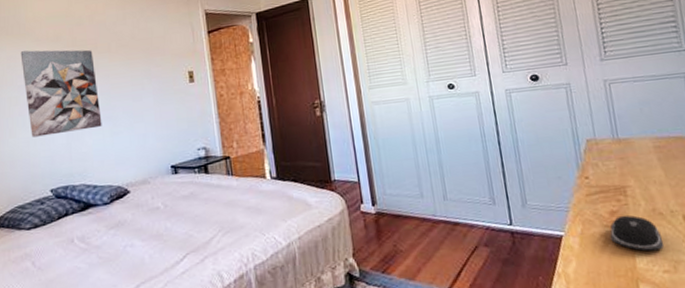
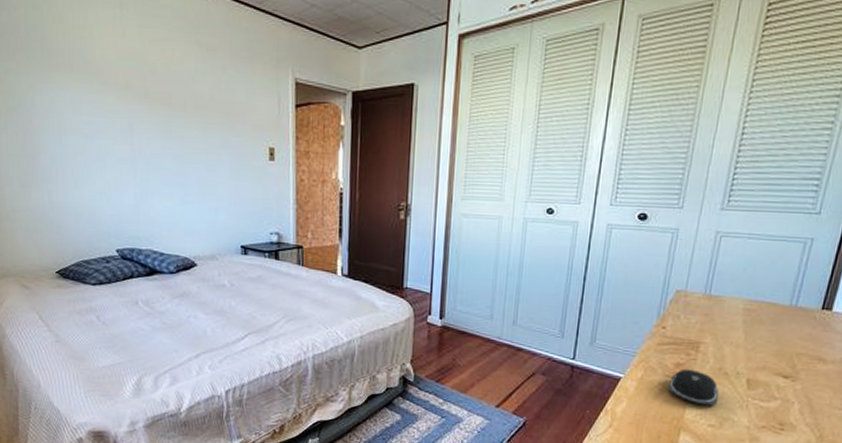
wall art: present [20,49,102,138] -> none [86,94,172,194]

